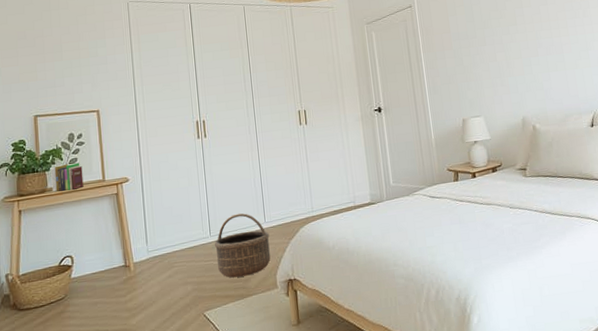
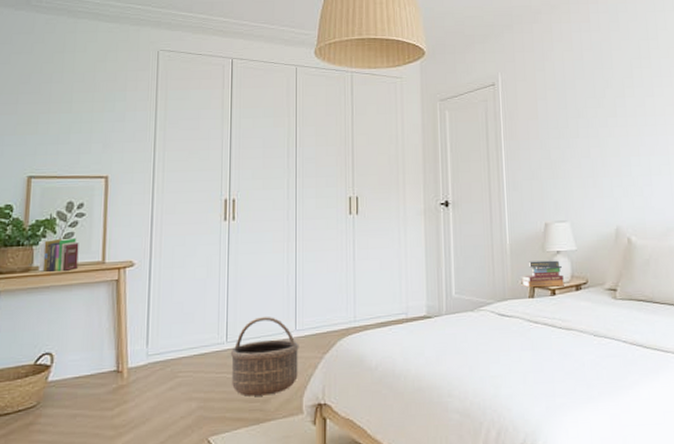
books: none [447,149,482,173] -> present [522,260,564,288]

